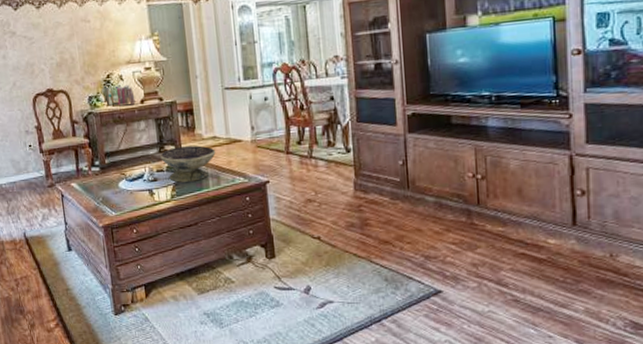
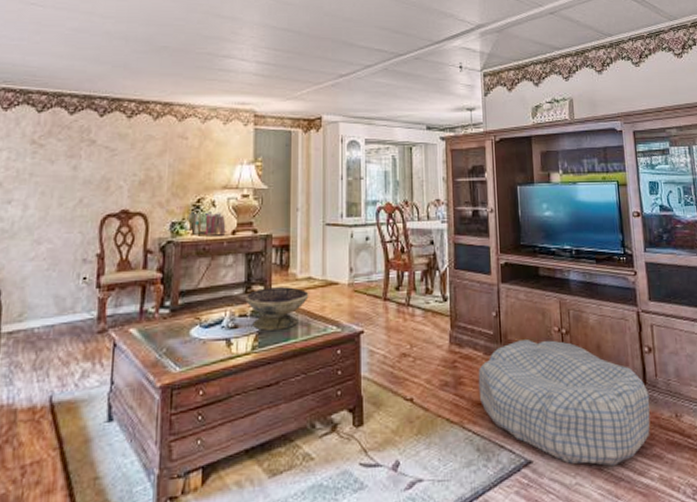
dog bed: none [384,185,579,299] -> present [478,340,650,467]

